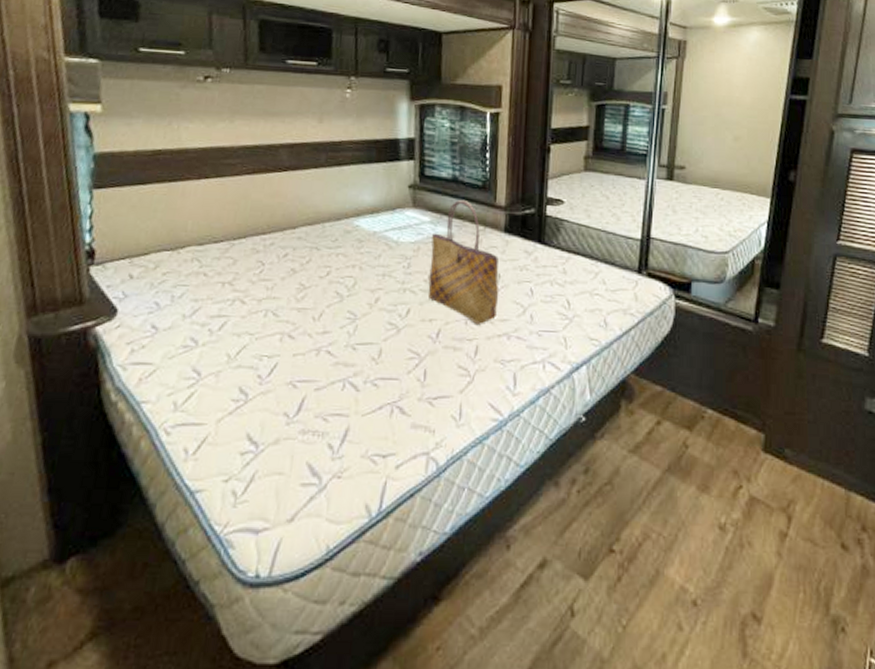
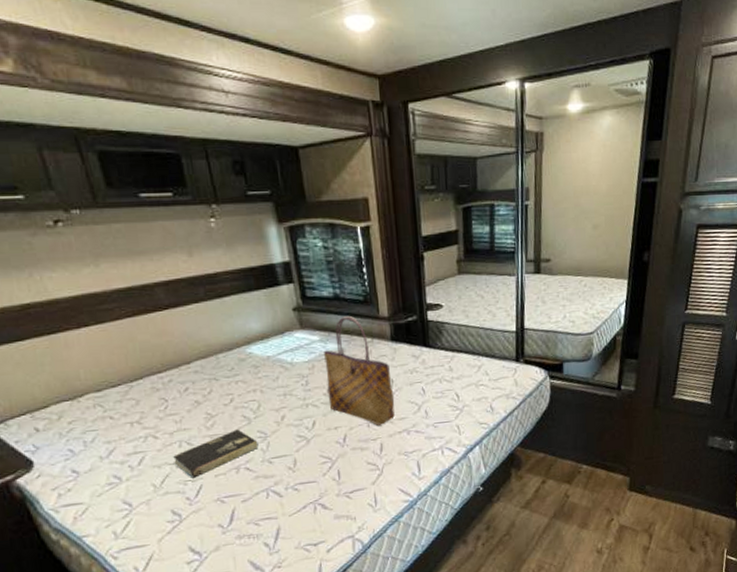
book: none [255,306,346,354] -> present [173,429,259,478]

